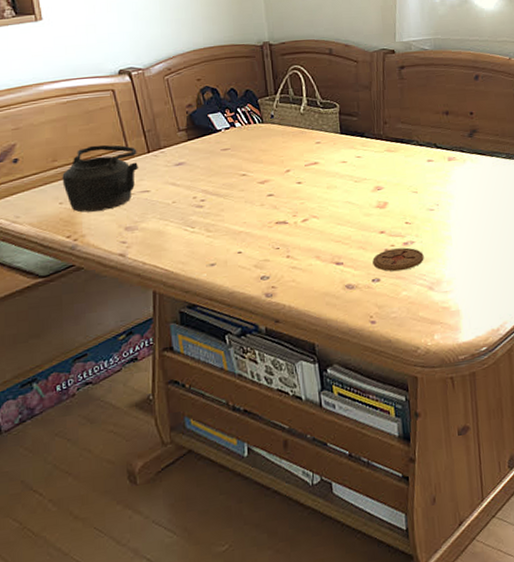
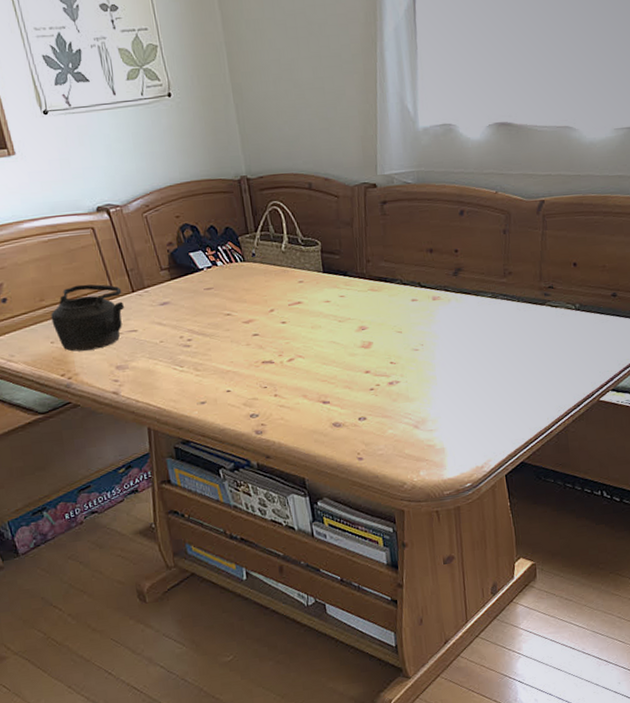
coaster: present [372,247,424,272] -> none [358,387,409,410]

